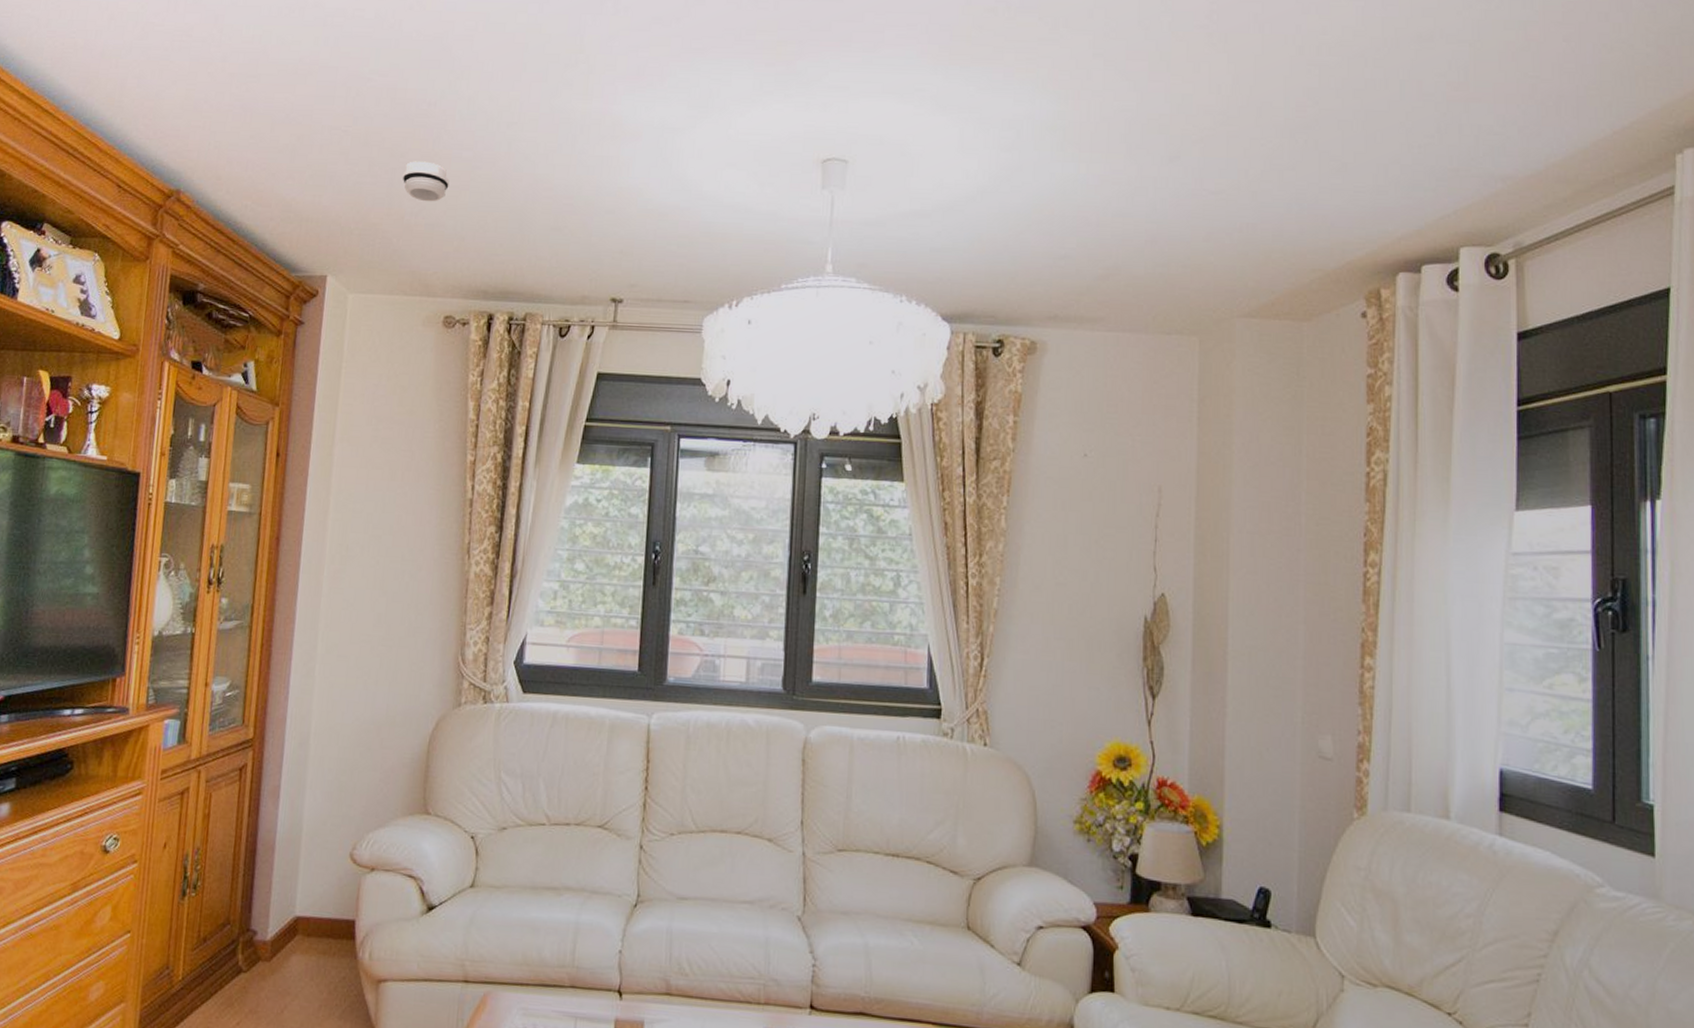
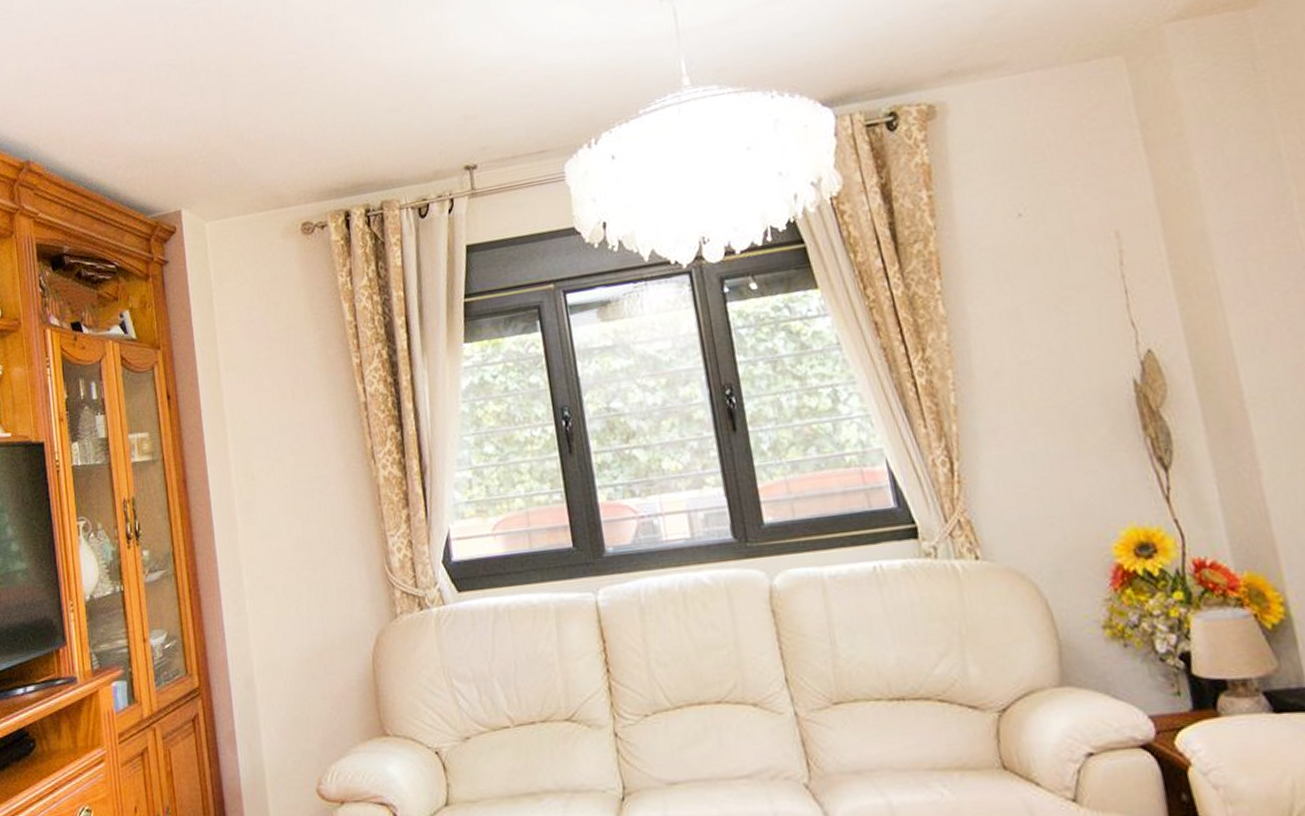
smoke detector: present [402,161,450,202] -> none [233,74,281,115]

